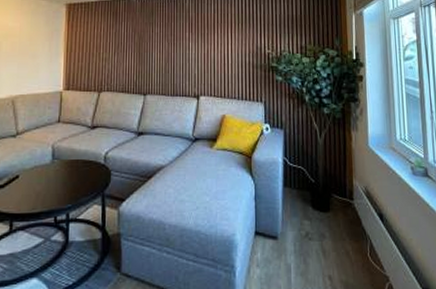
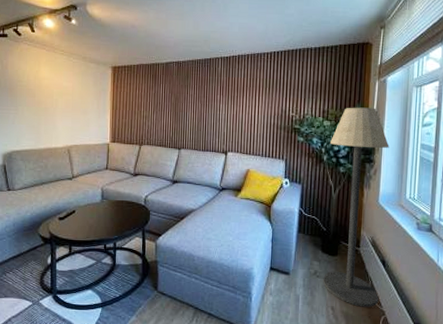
floor lamp: none [310,42,381,273] -> present [323,107,389,307]

